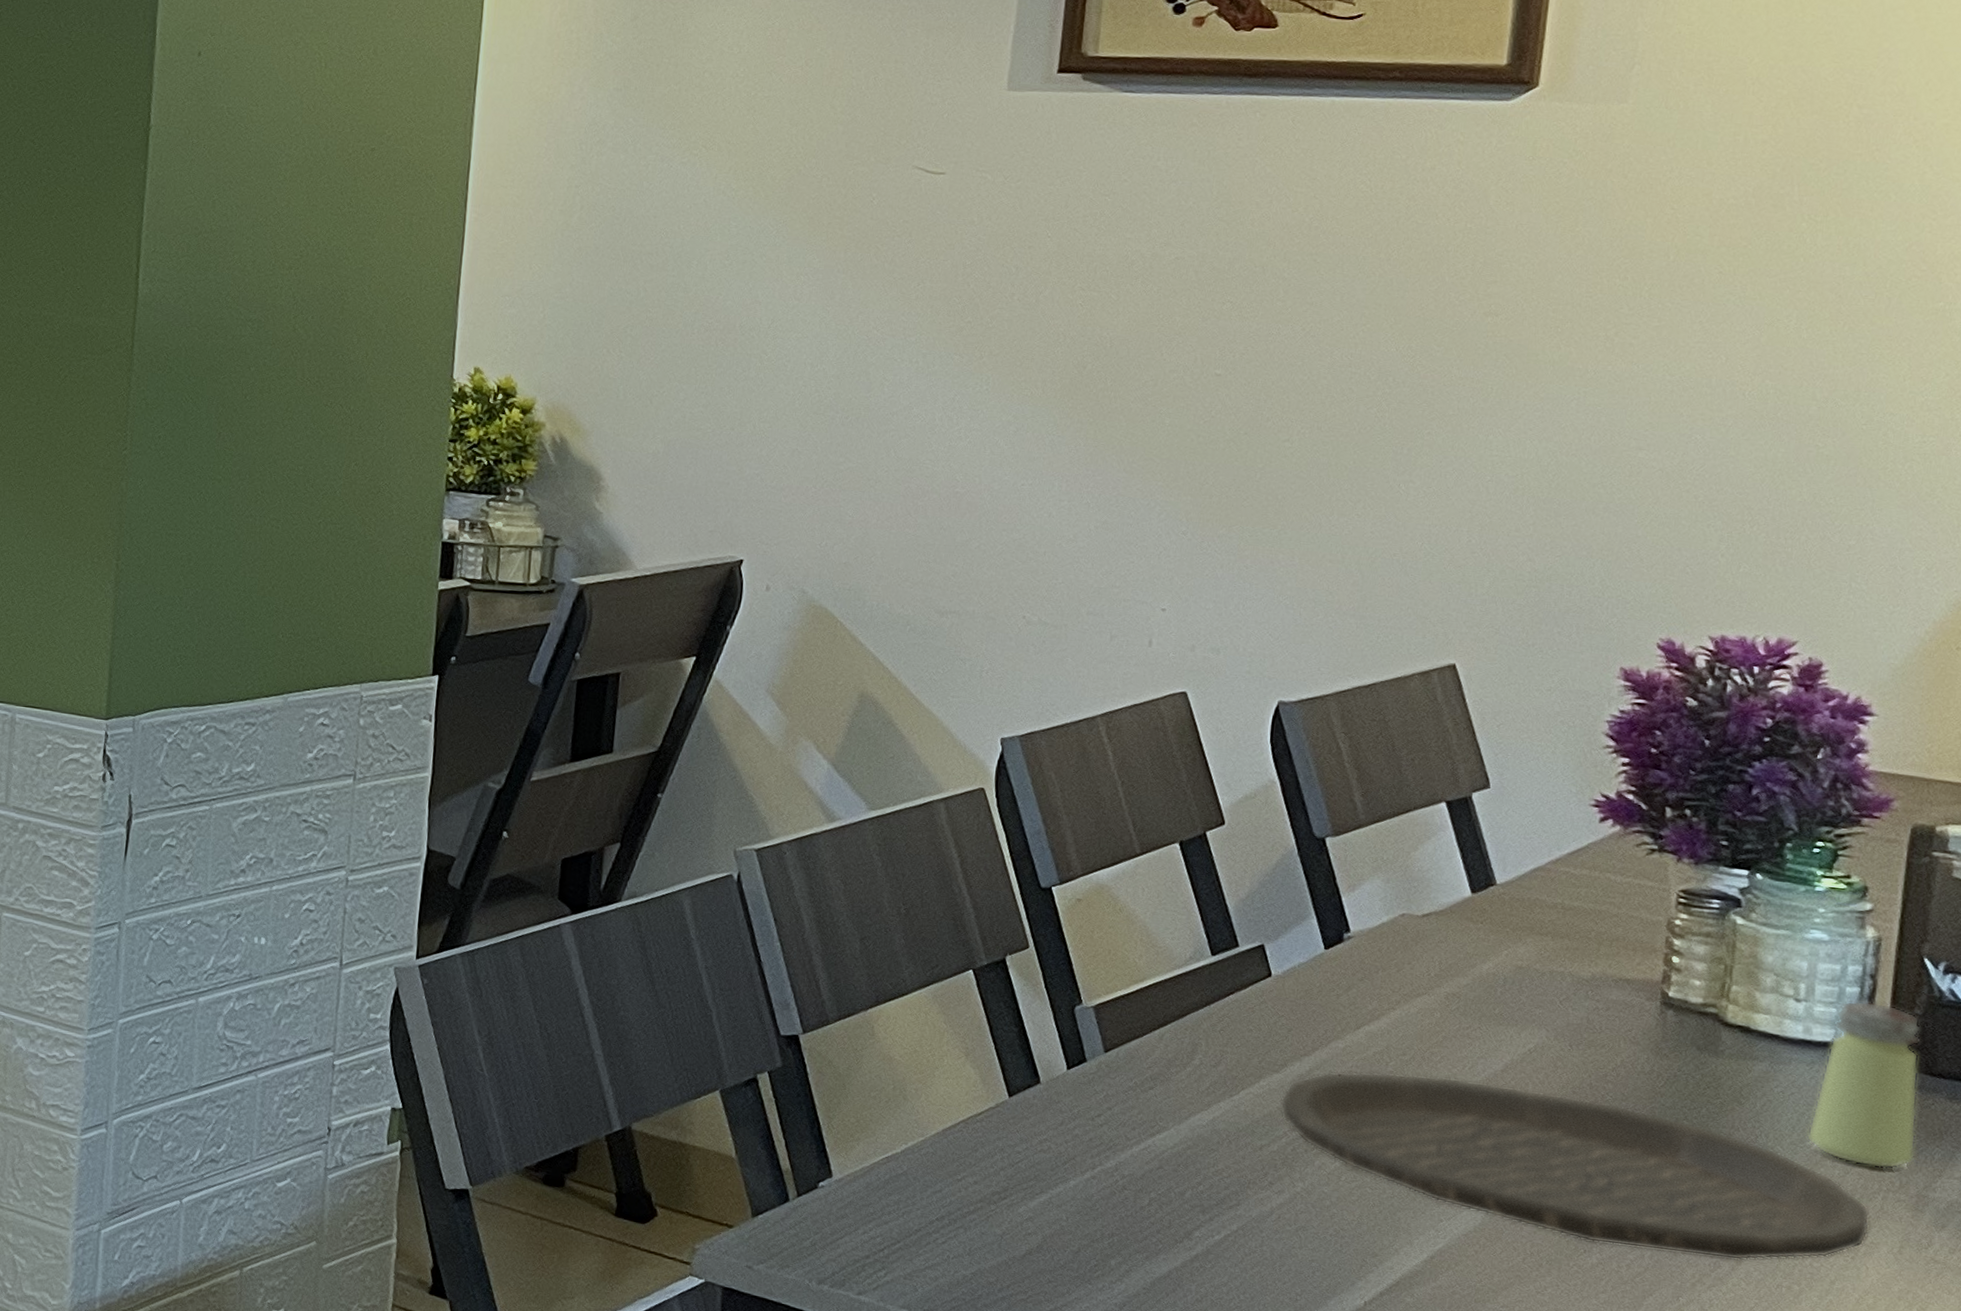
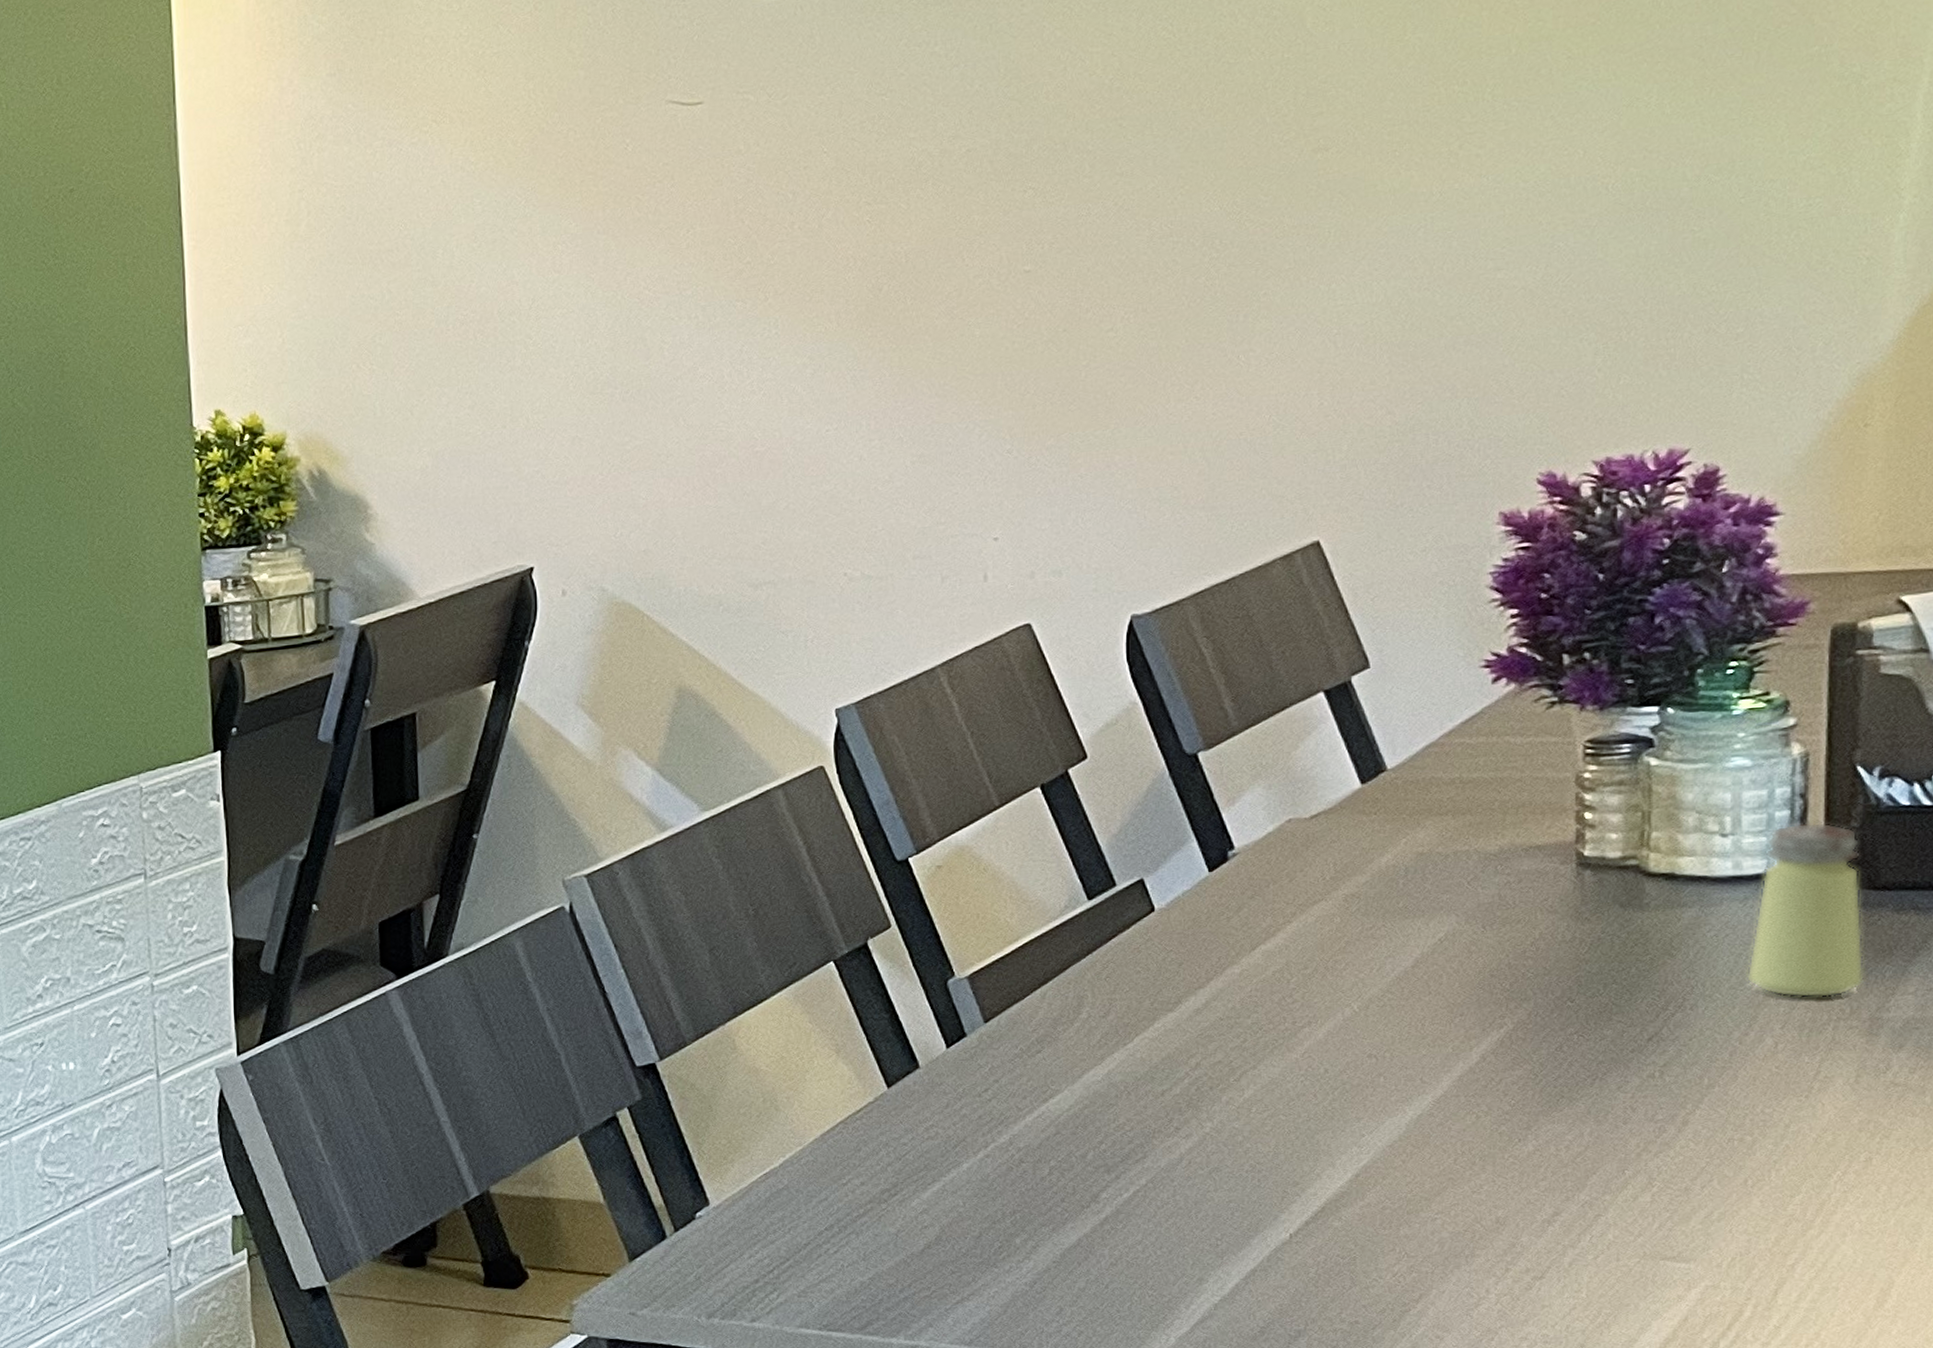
plate: present [1280,1072,1870,1261] -> none [1178,980,1823,1130]

